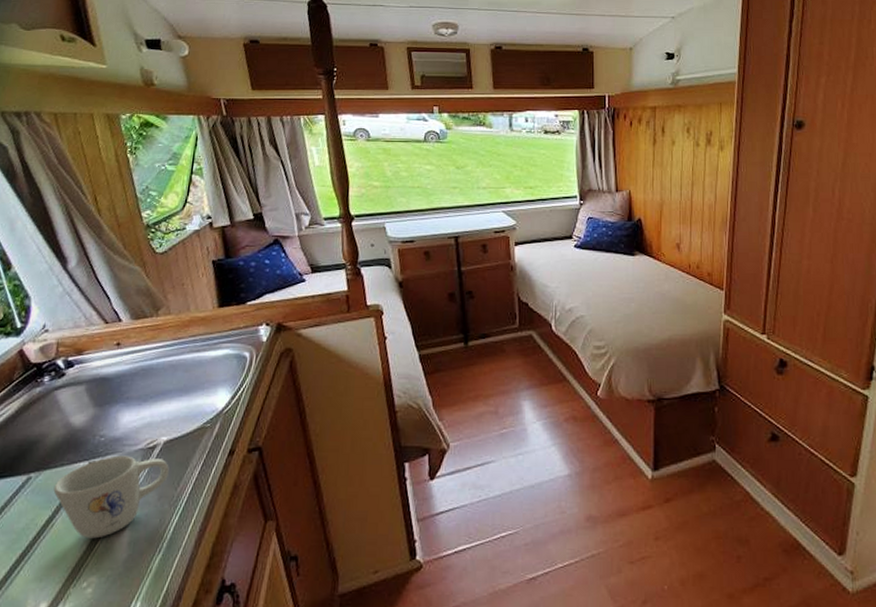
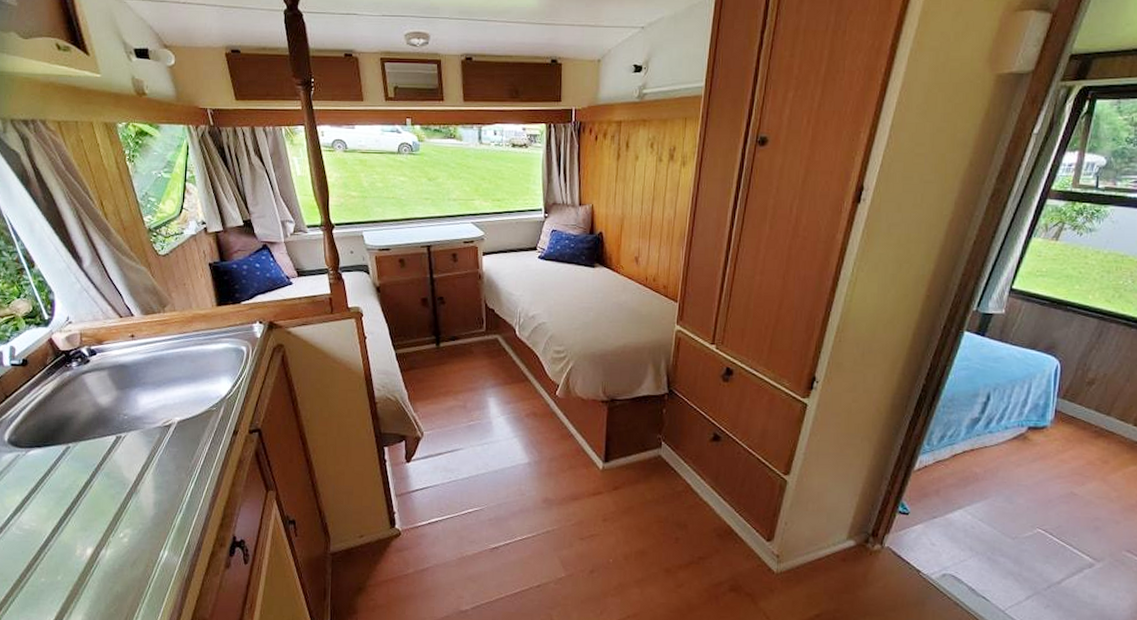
mug: present [53,455,169,539] -> none [89,431,184,499]

